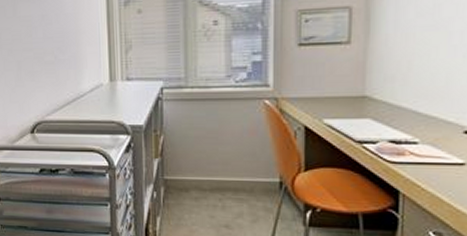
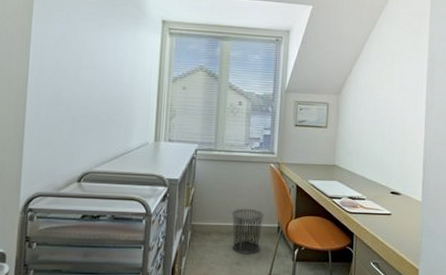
waste bin: none [214,159,260,216] -> present [231,208,265,255]

